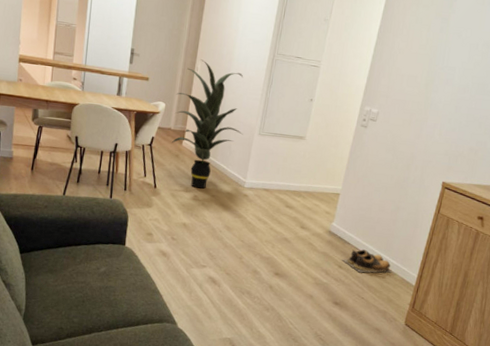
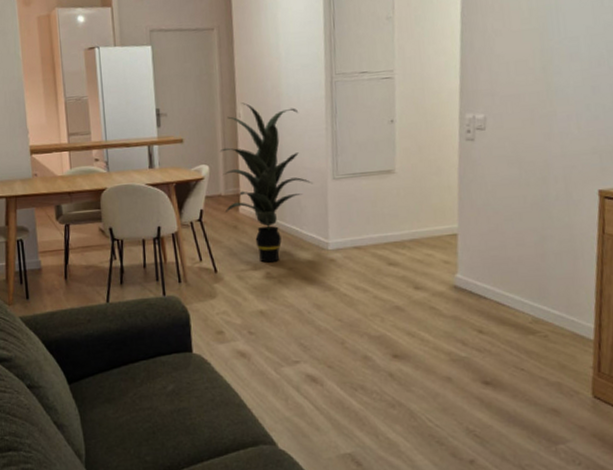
shoes: present [342,250,393,273] -> none [480,303,557,335]

